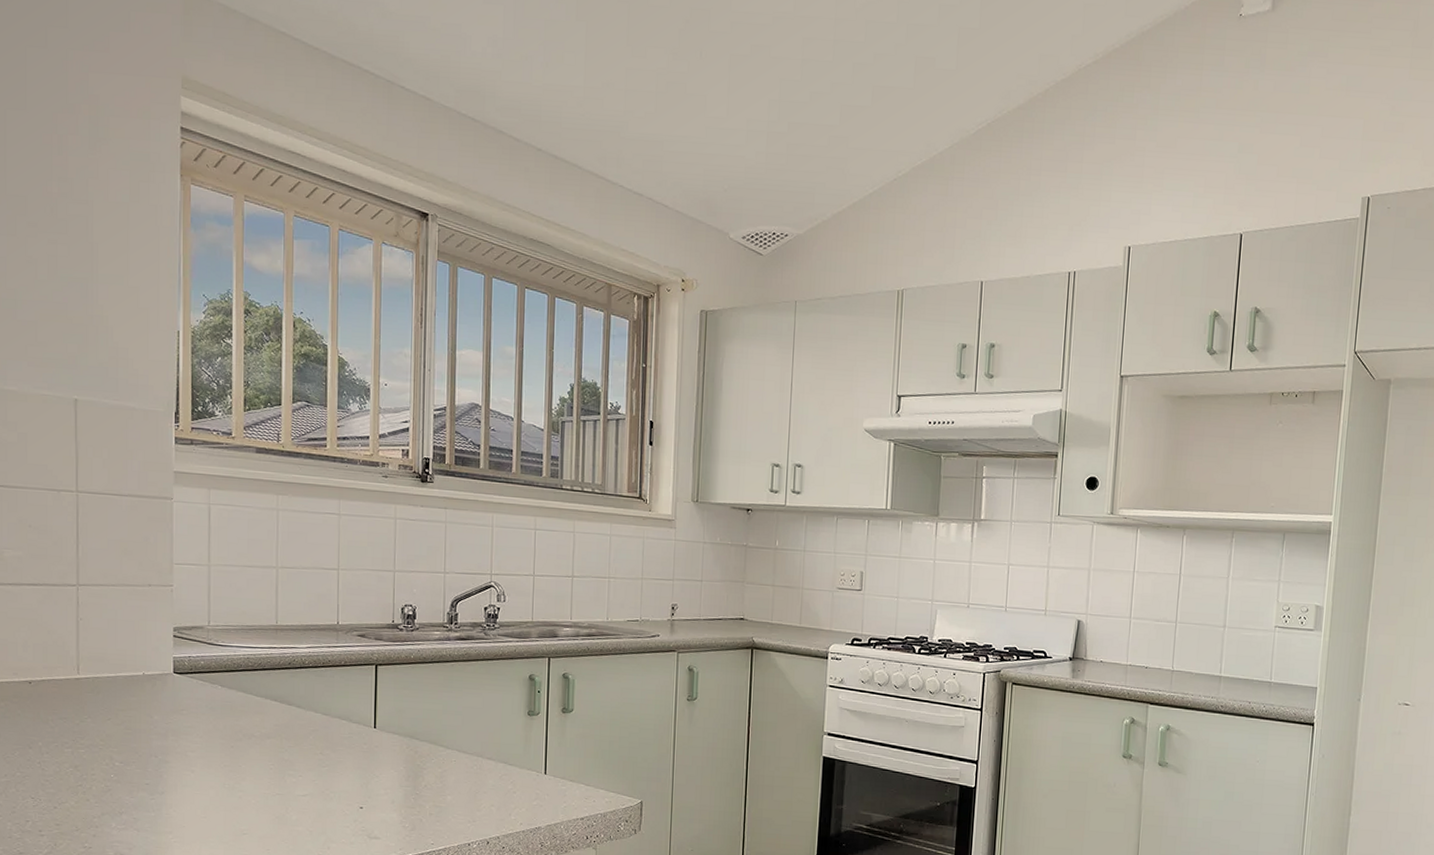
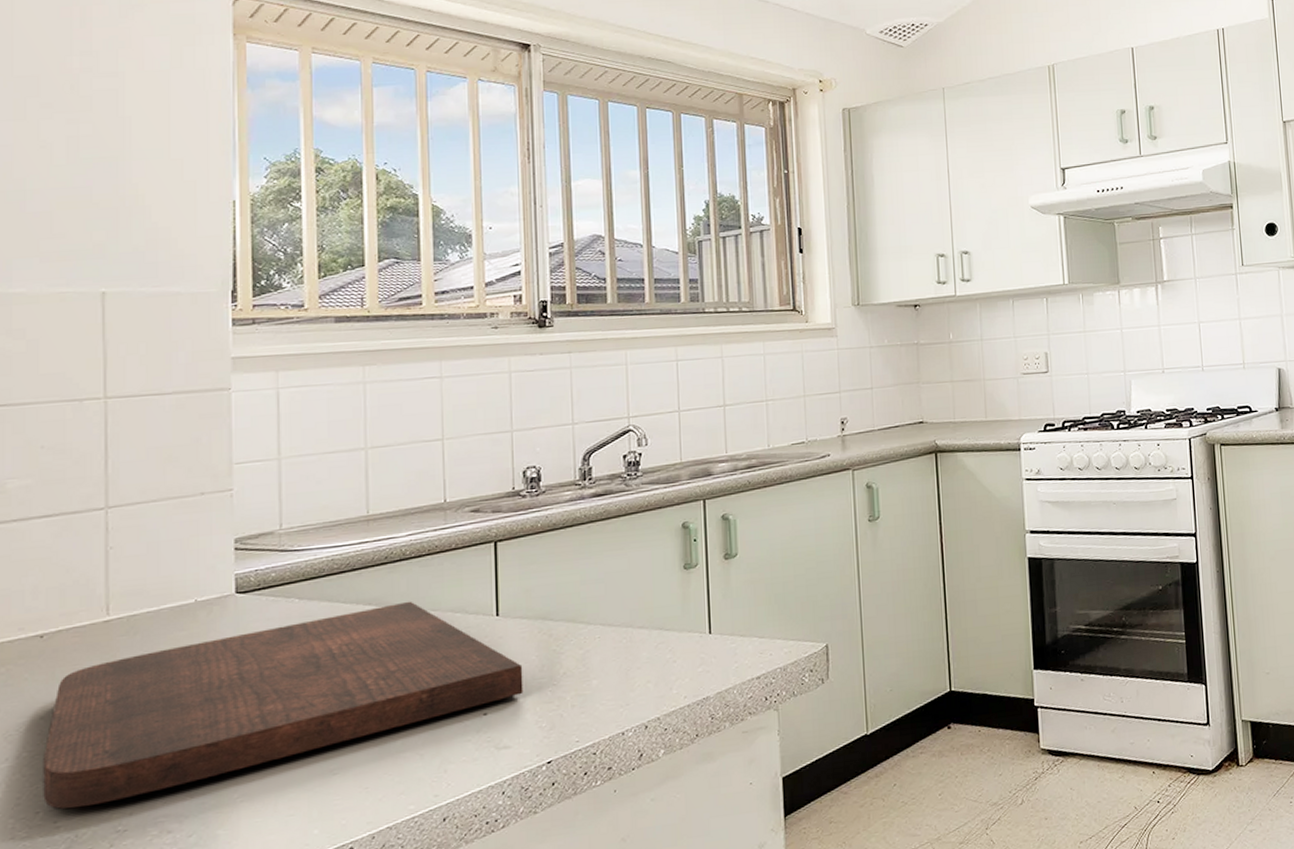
cutting board: none [32,703,393,824] -> present [43,601,523,809]

